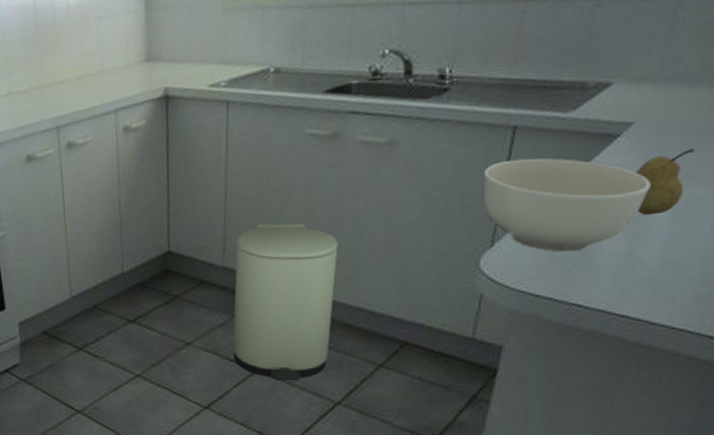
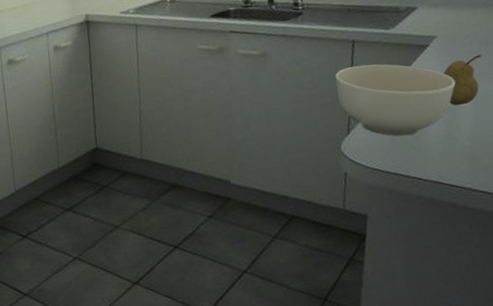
pedal bin: present [233,222,338,381] -> none [150,120,233,255]

